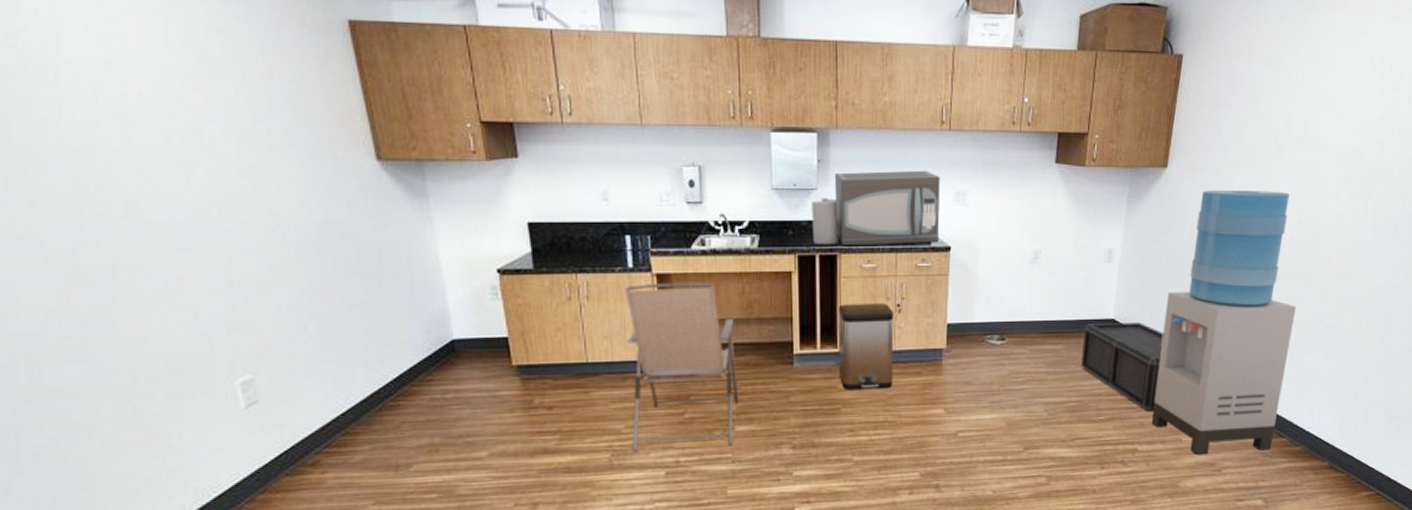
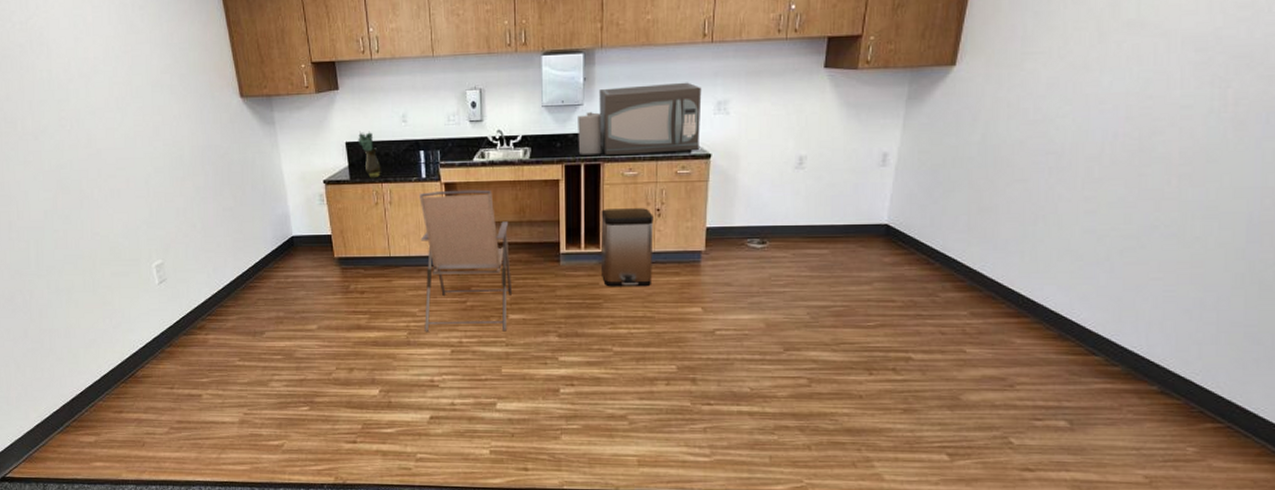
vase: none [543,209,575,268] -> present [357,131,381,178]
storage box: present [1080,322,1164,411] -> none [848,228,947,319]
water cooler: present [1151,190,1297,454] -> none [929,84,1120,368]

